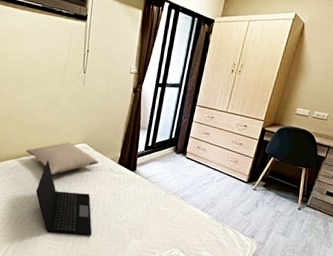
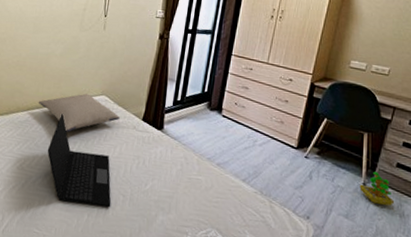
decorative plant: none [295,198,322,225] -> present [359,171,395,206]

